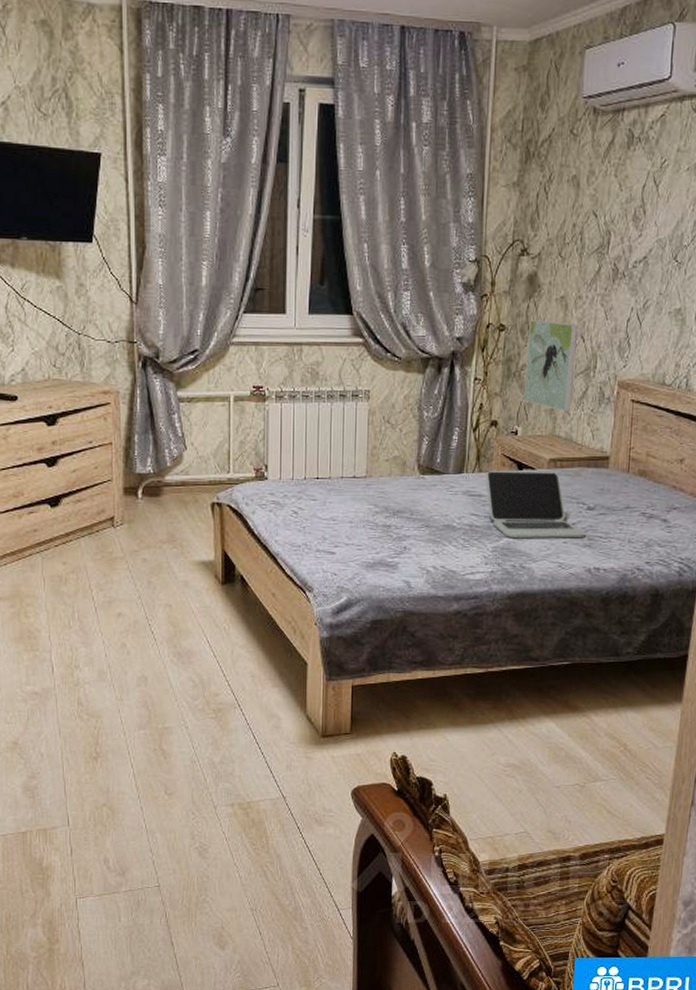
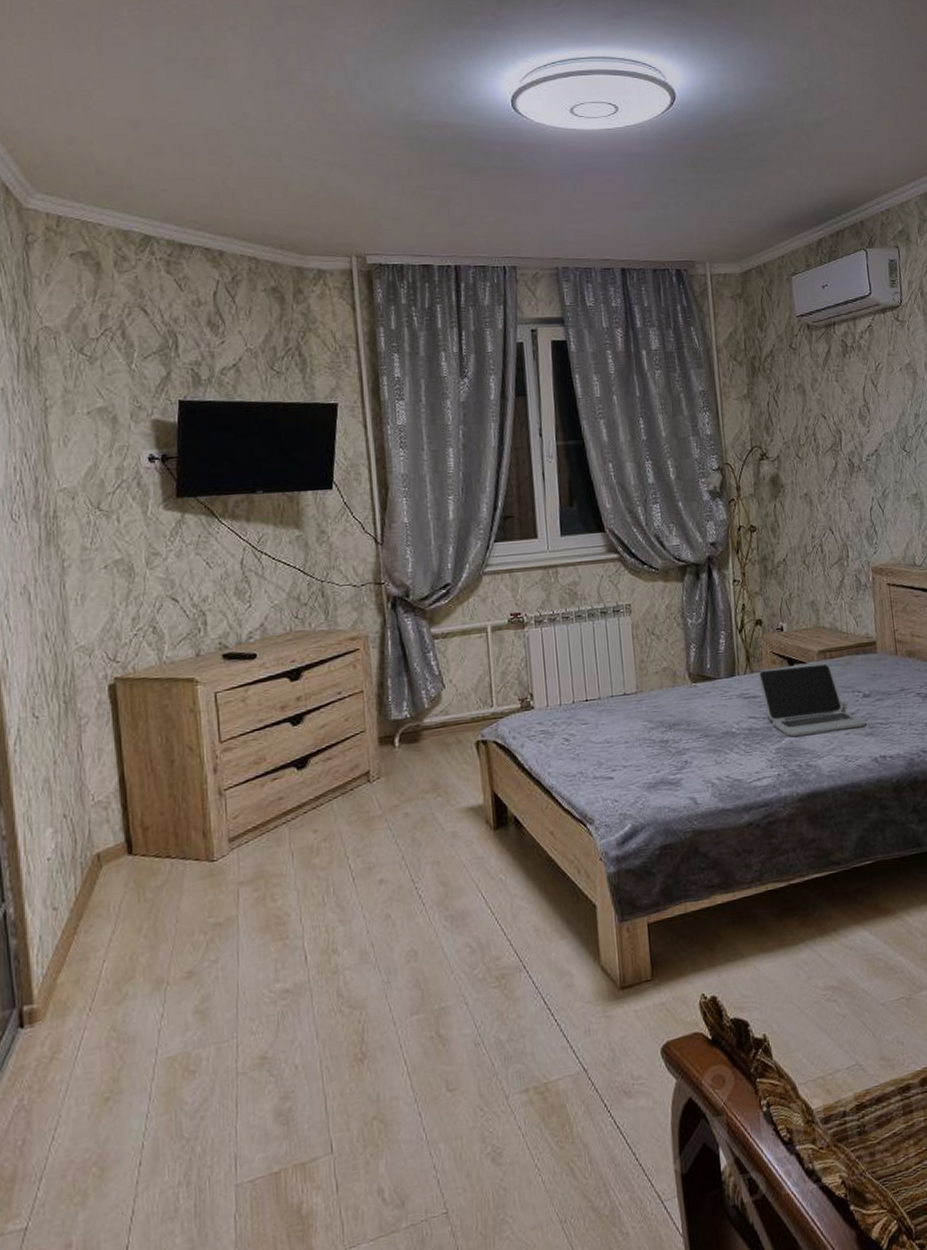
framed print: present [523,320,579,412] -> none [778,517,831,603]

